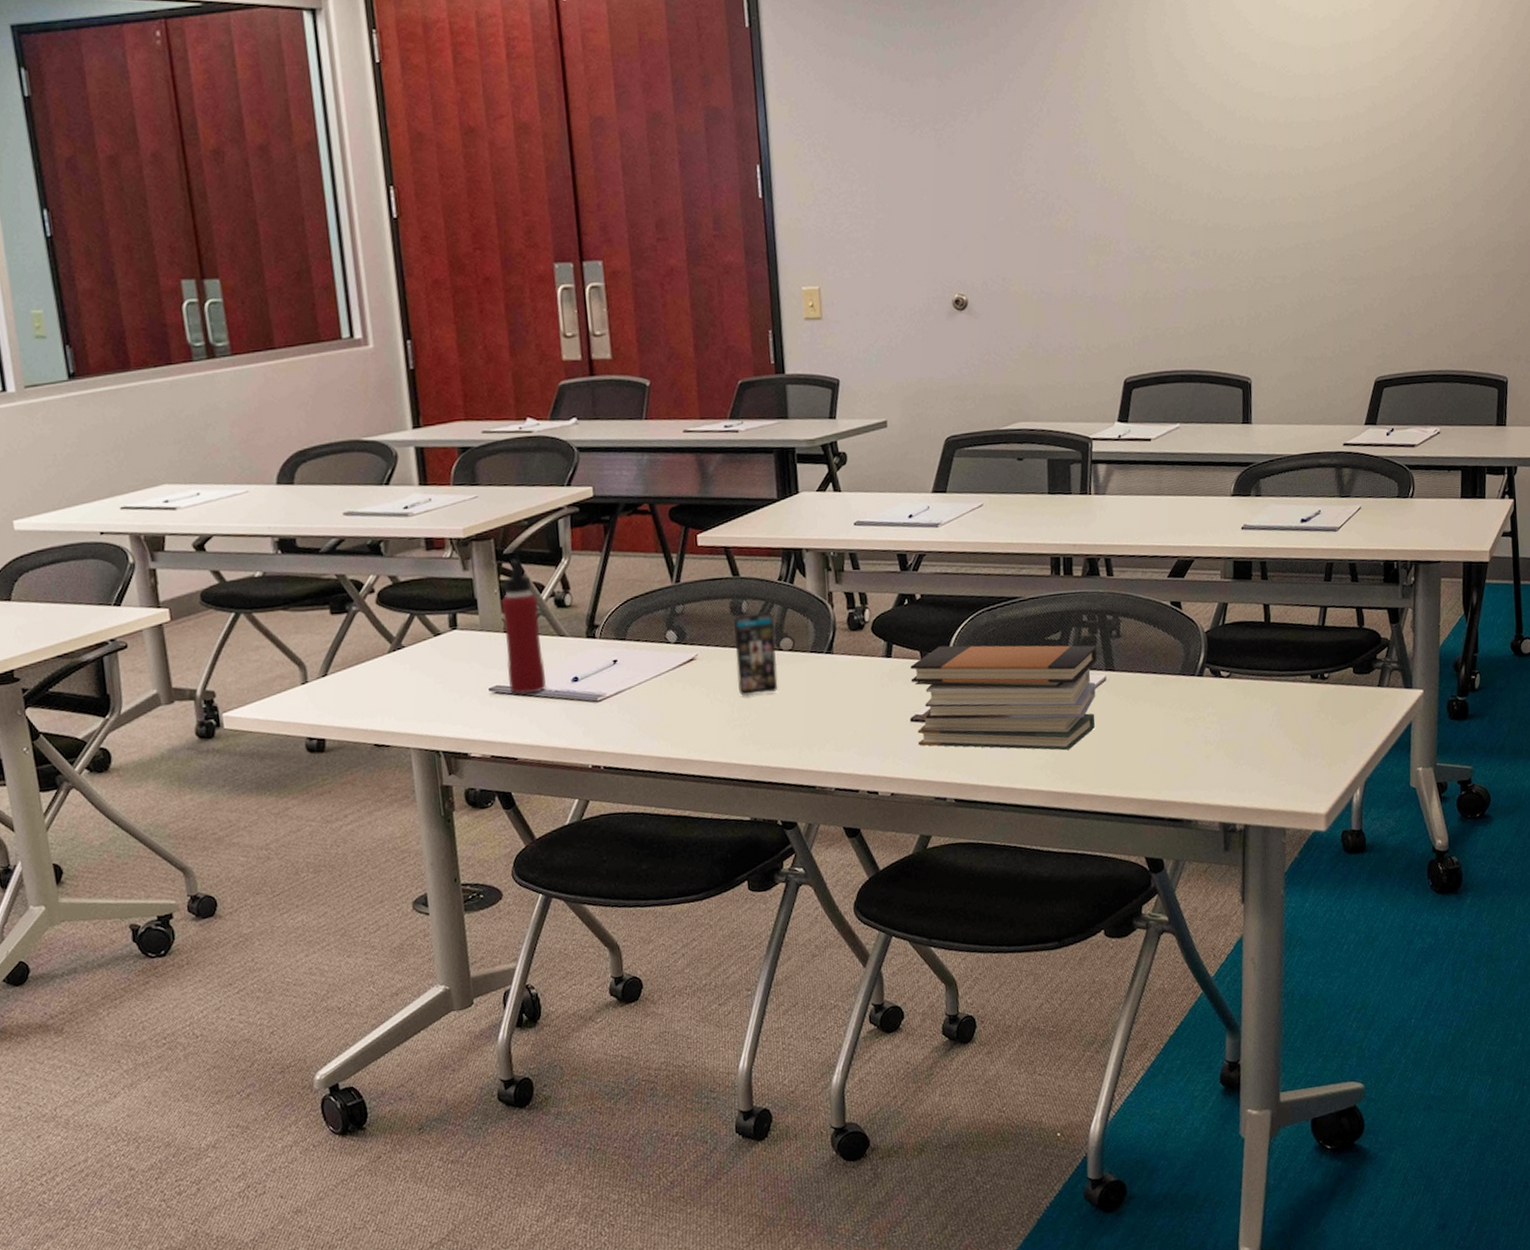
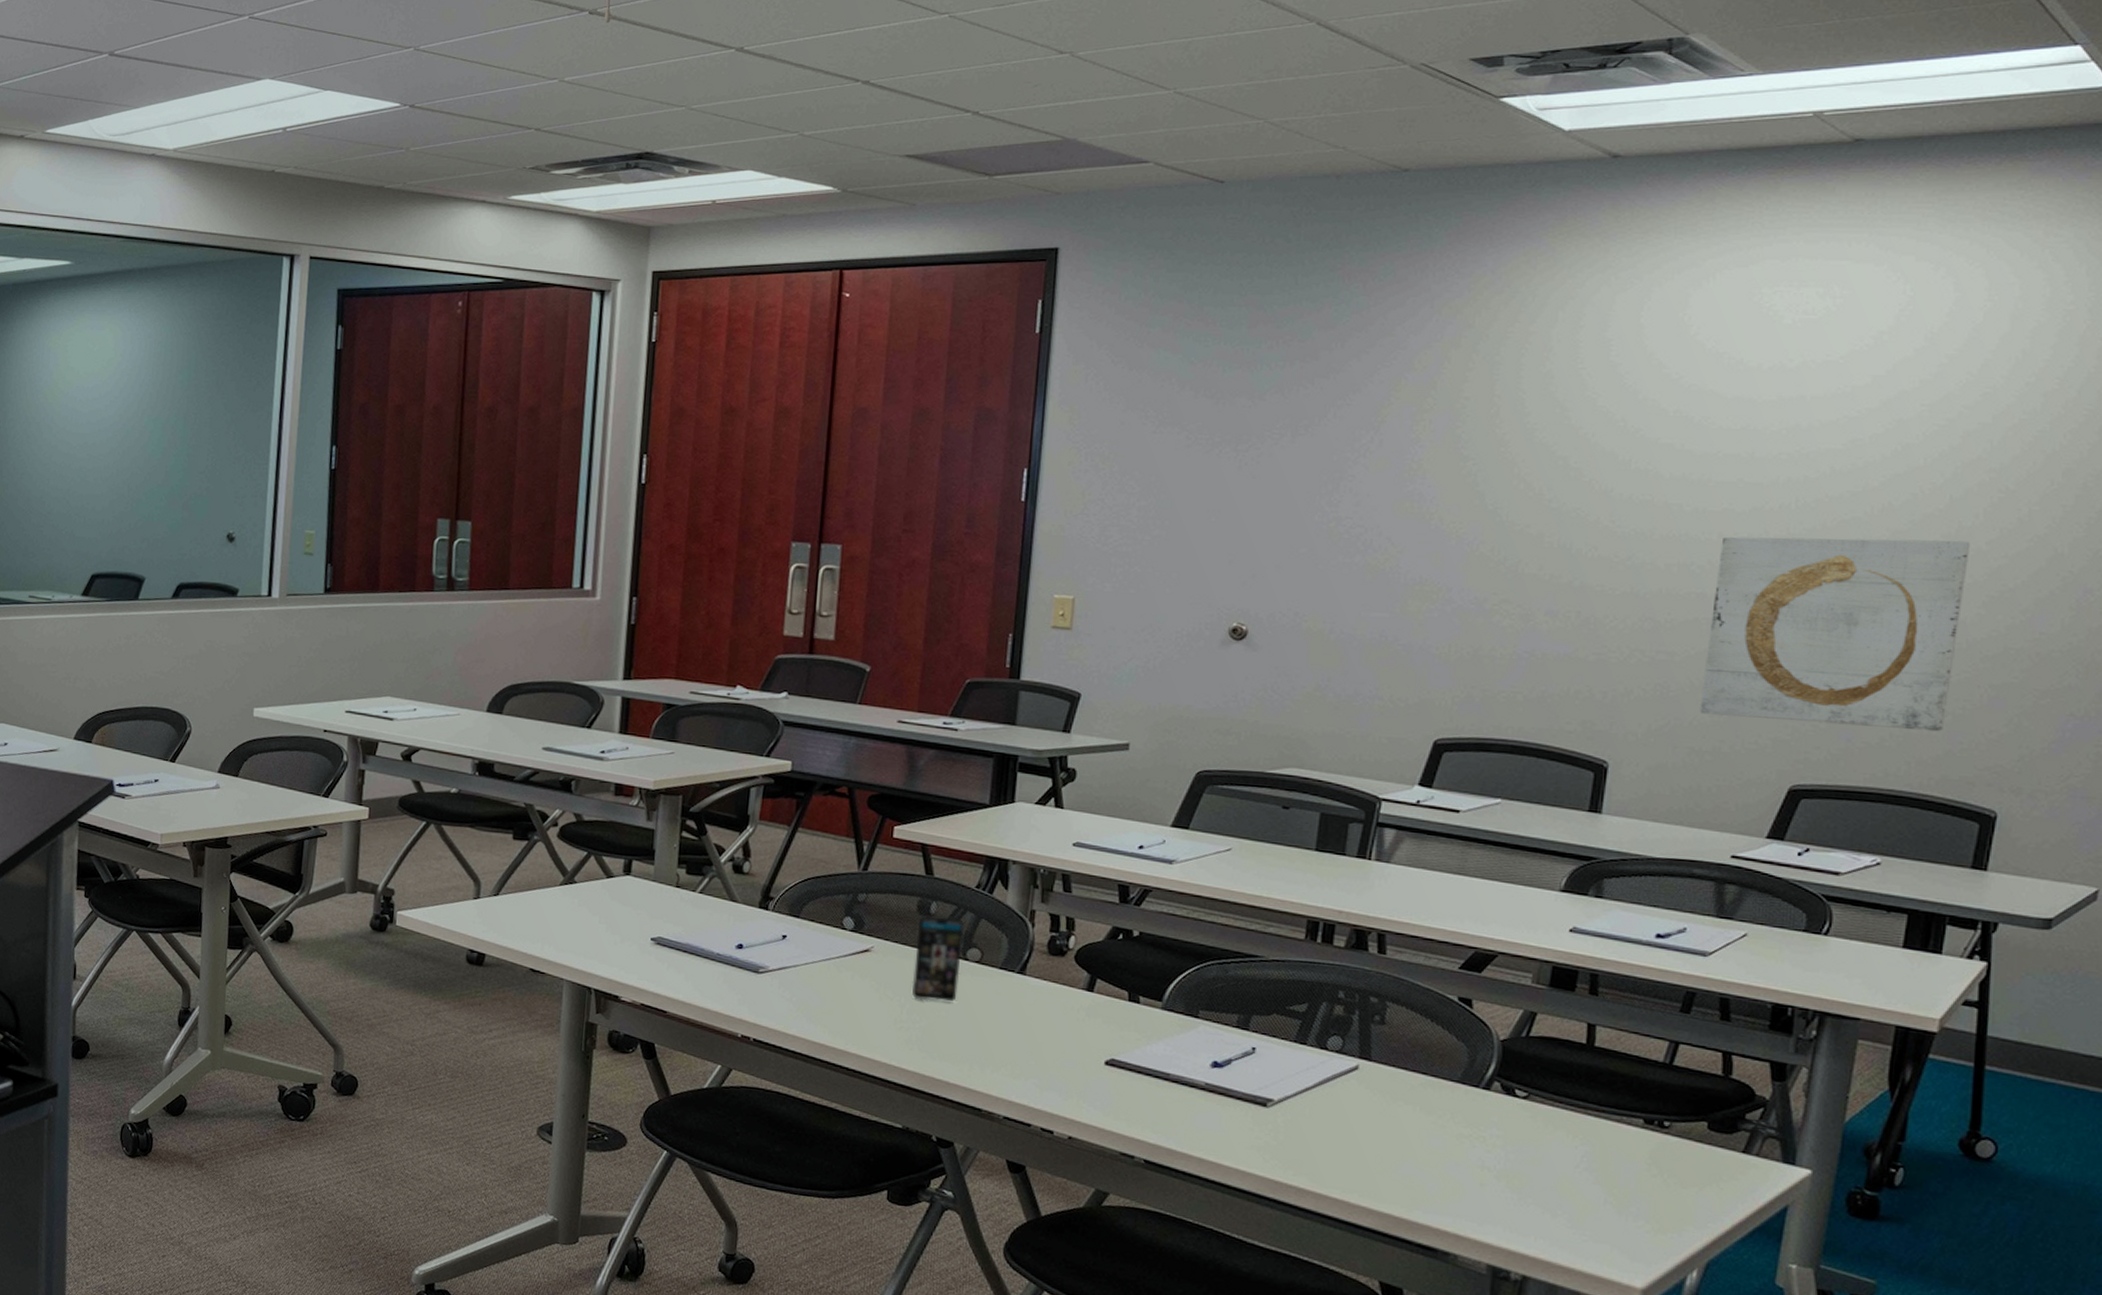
water bottle: present [500,558,547,694] -> none [672,817,717,951]
book stack: present [911,645,1098,751] -> none [1110,991,1352,1137]
wall art: none [1306,156,1470,327] -> present [1699,536,1971,732]

